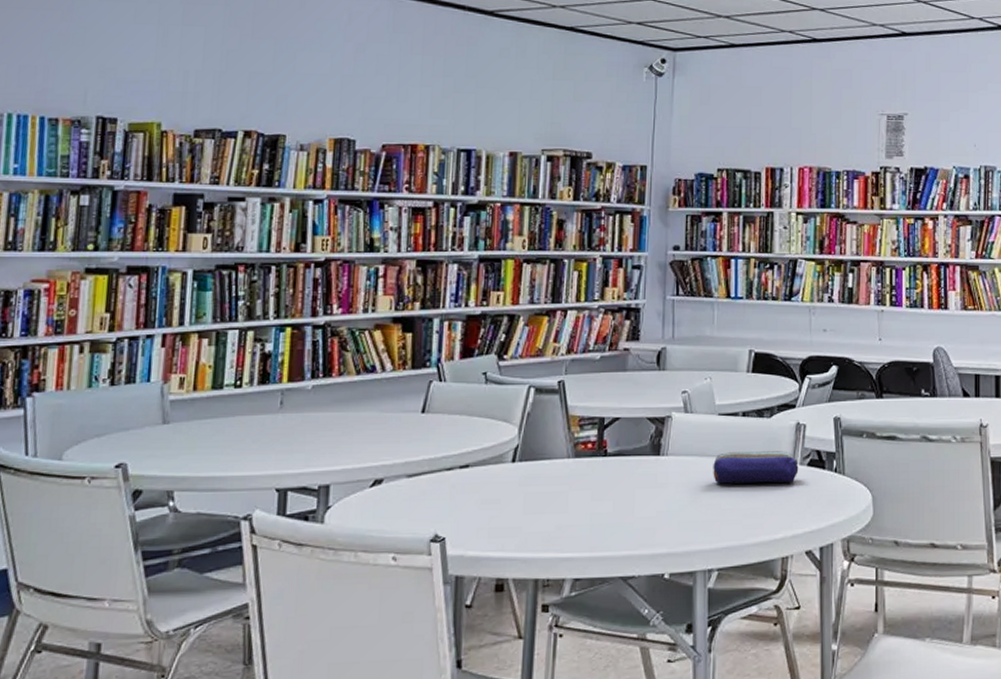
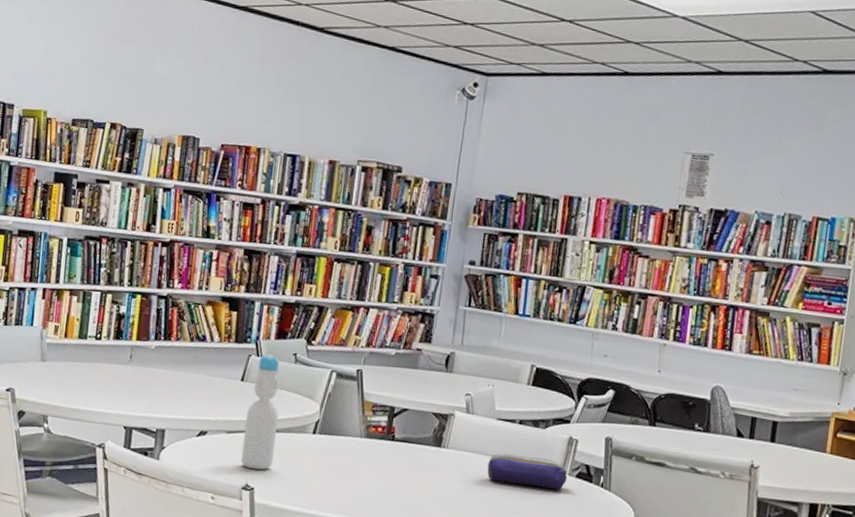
bottle: none [427,377,470,516] -> present [241,354,279,470]

